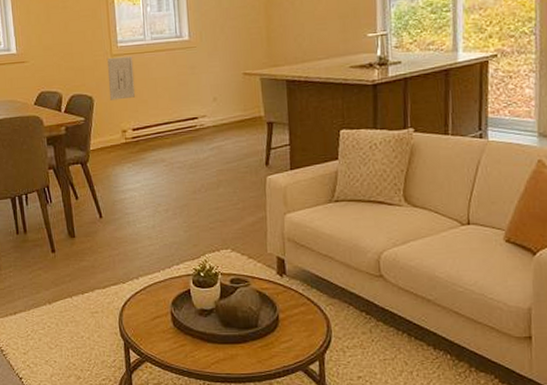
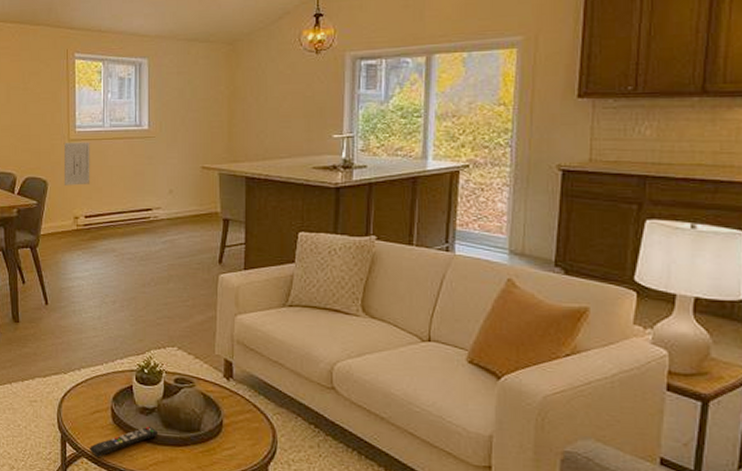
remote control: none [152,326,218,362] -> present [90,426,159,458]

